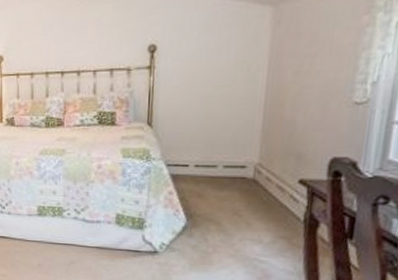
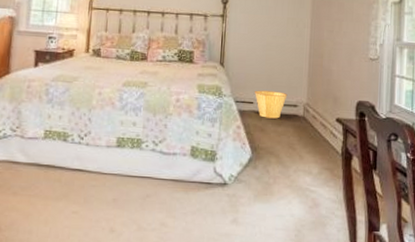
basket: none [189,151,233,183] -> present [254,90,288,119]

